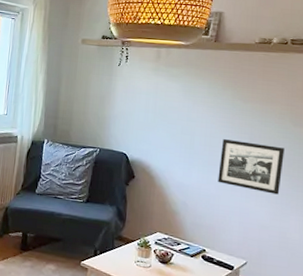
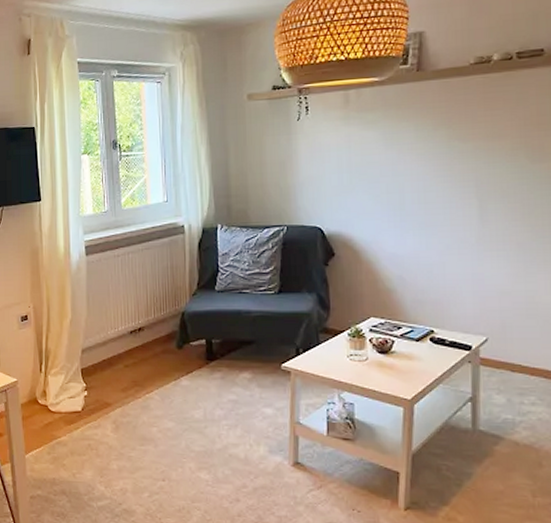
picture frame: present [217,138,285,195] -> none [439,191,523,251]

